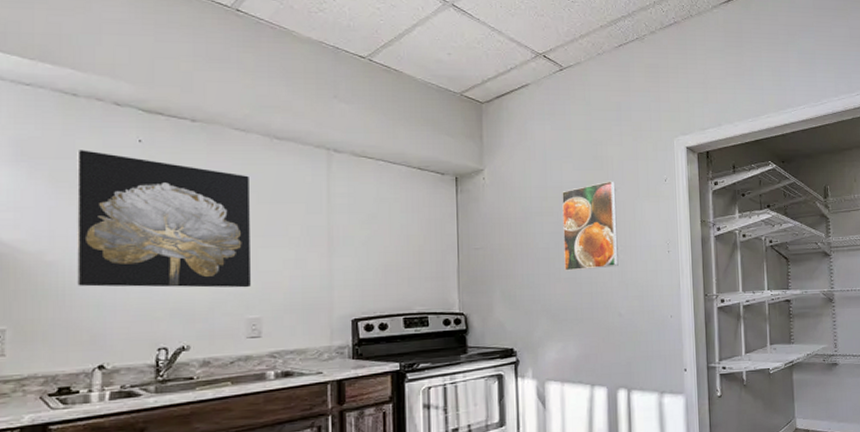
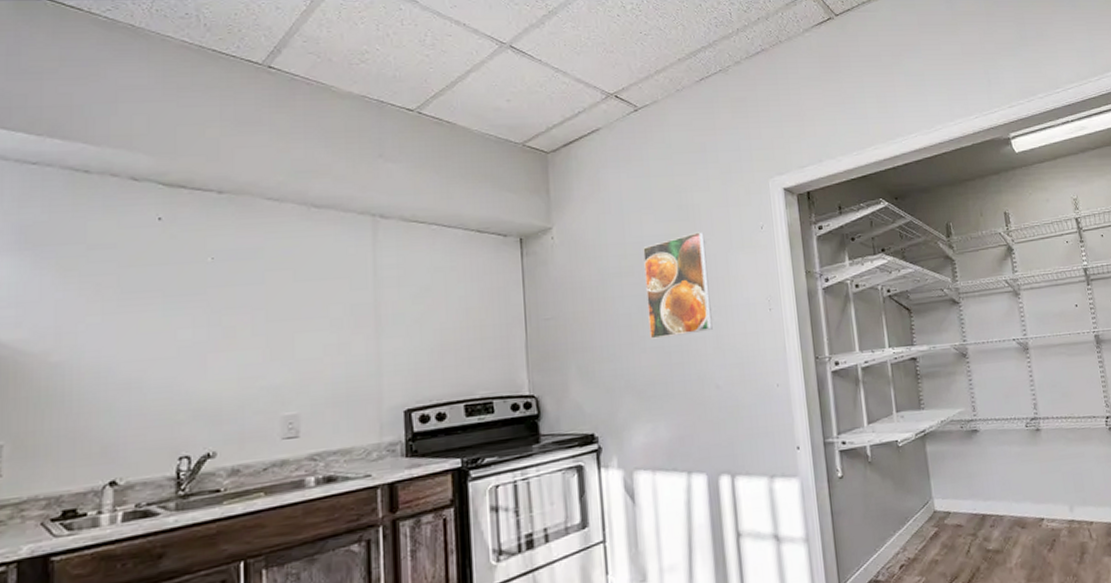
wall art: present [77,150,251,288] -> none [87,232,286,390]

